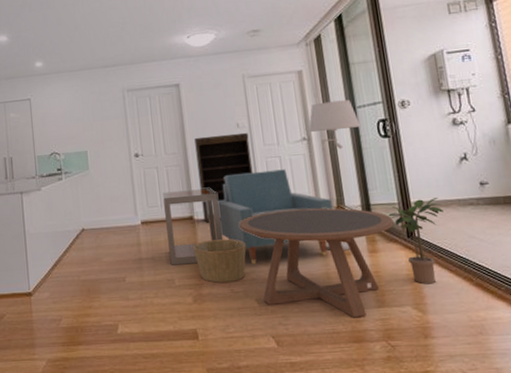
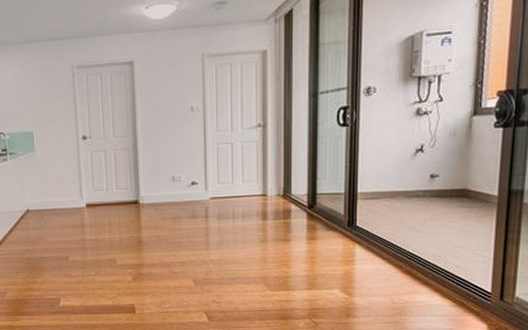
side table: present [162,188,224,266] -> none [108,173,167,247]
basket: present [193,239,246,284] -> none [136,223,188,264]
bookshelf: present [194,132,253,223] -> none [145,116,203,207]
armchair: present [216,169,333,265] -> none [163,156,278,248]
coffee table: present [239,208,394,318] -> none [184,195,336,298]
floor lamp: present [308,99,361,251] -> none [265,84,321,237]
potted plant: present [388,198,444,285] -> none [333,189,388,270]

